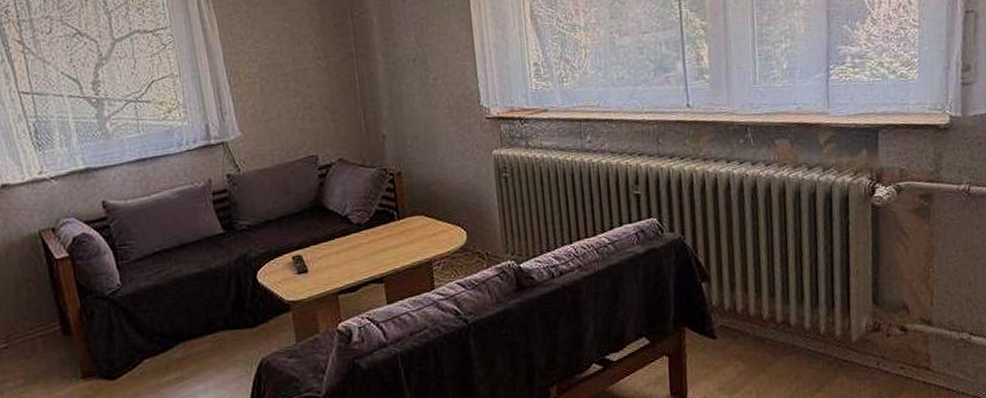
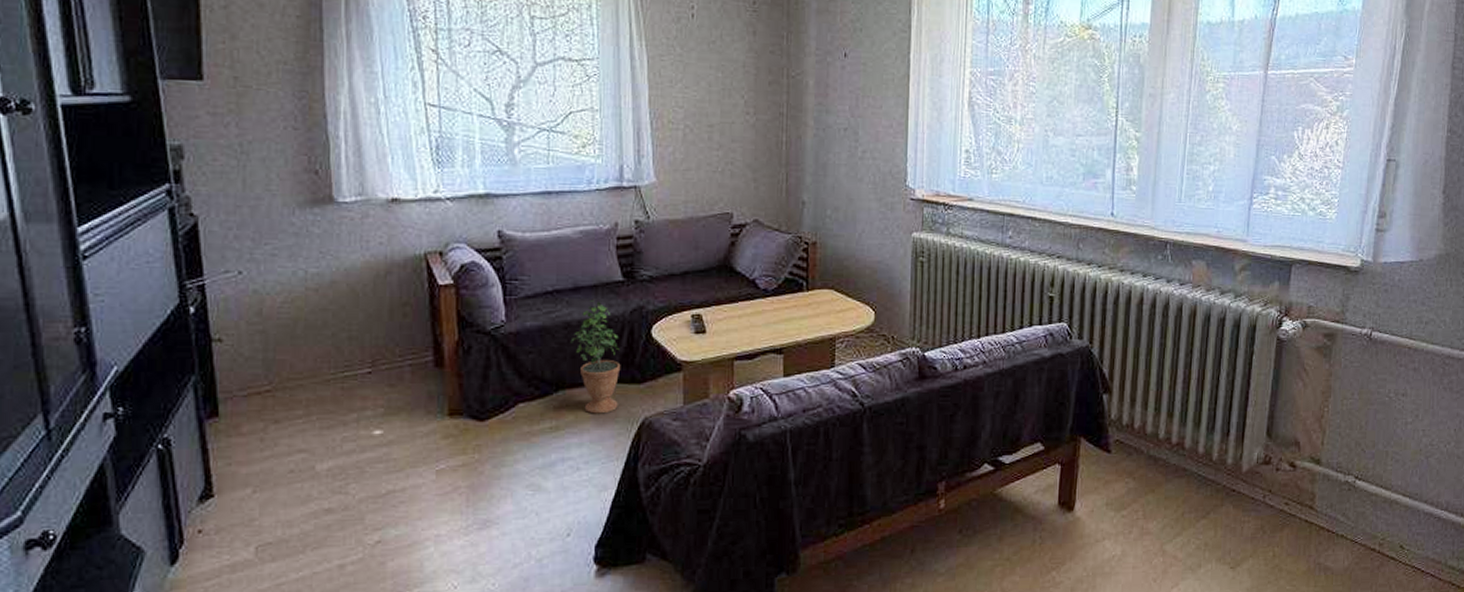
potted plant: none [183,255,236,361] -> present [570,300,621,414]

